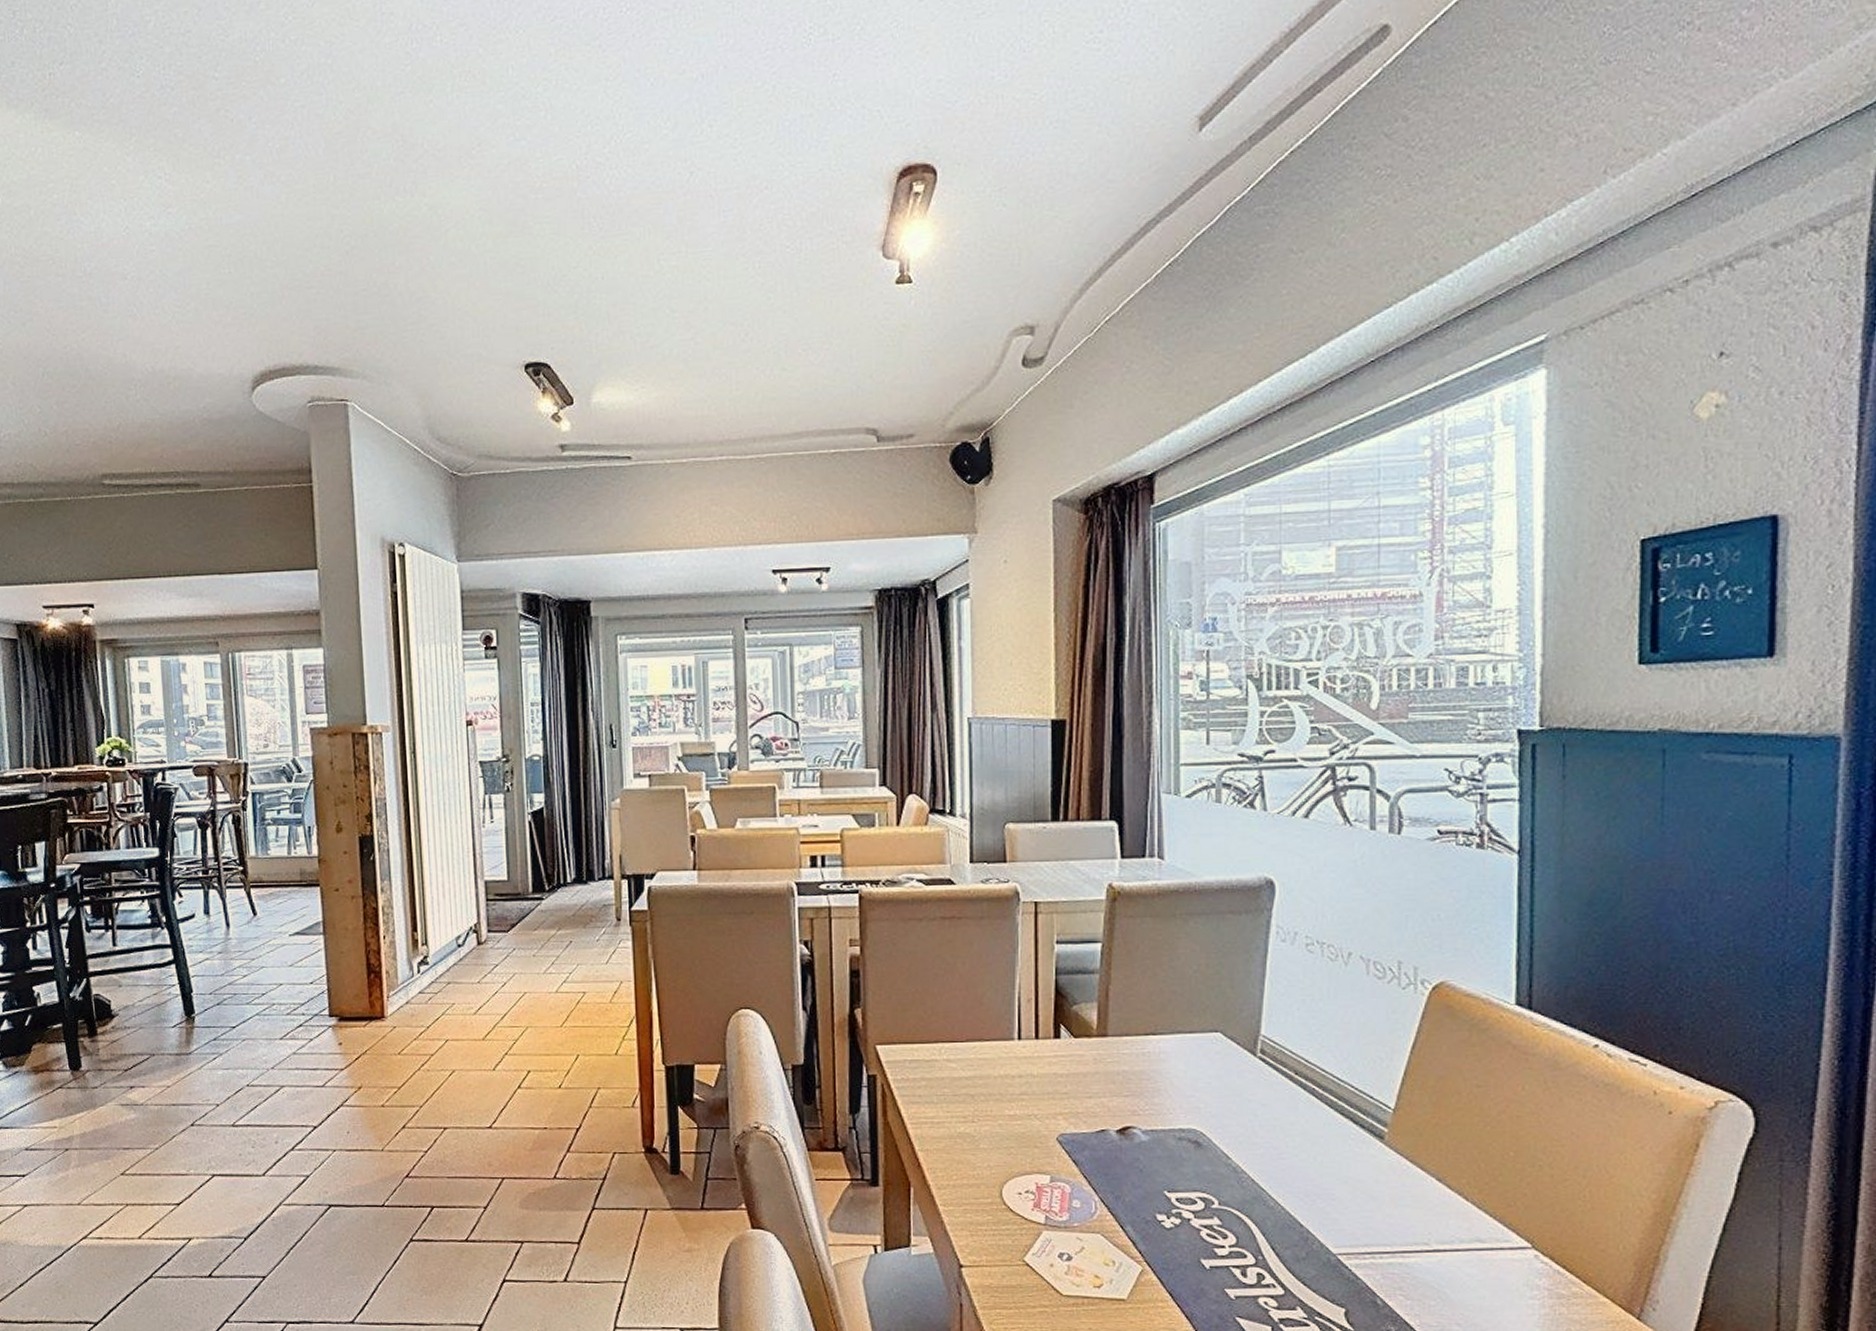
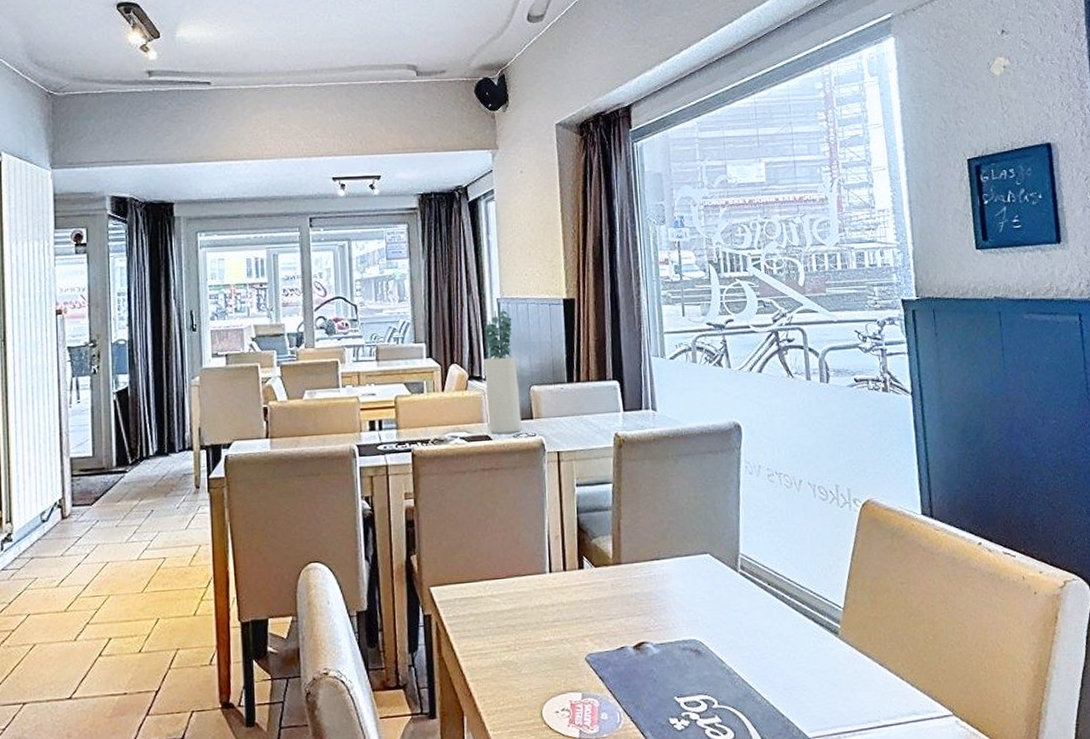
vase: none [949,730,992,878] -> present [484,309,522,434]

